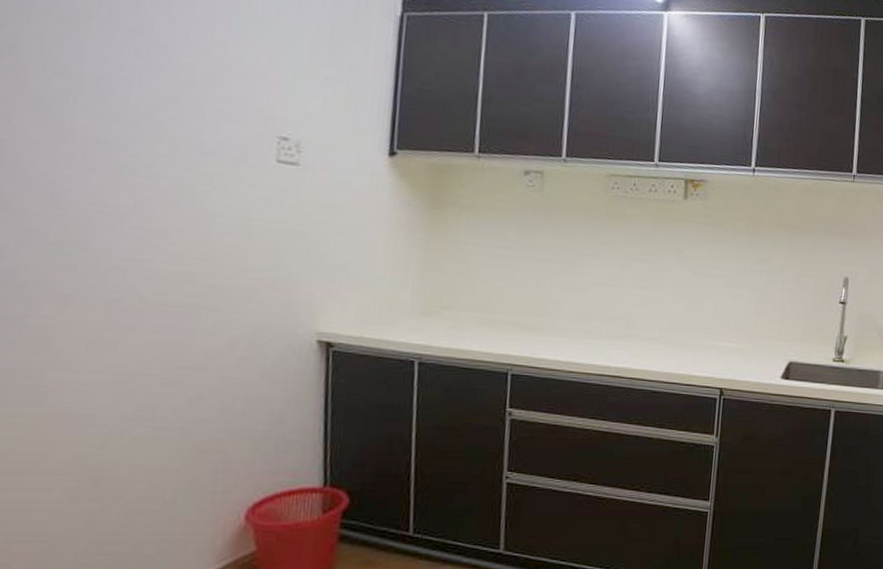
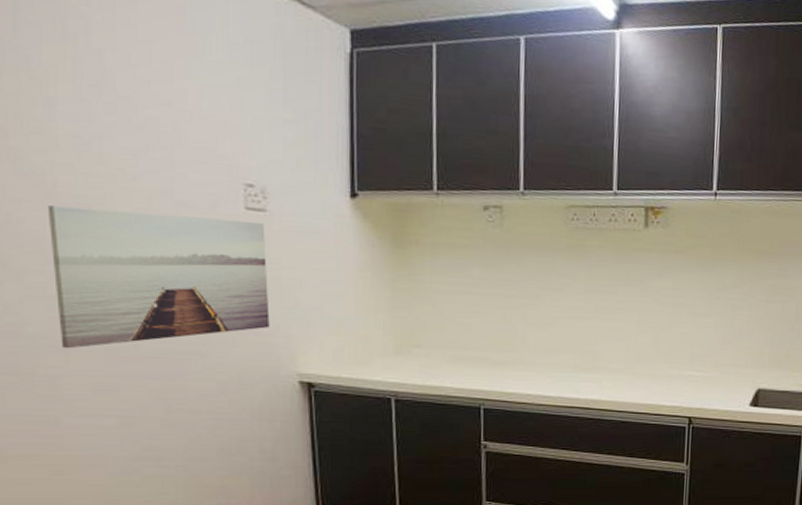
wall art: none [57,148,296,299] -> present [47,205,270,349]

